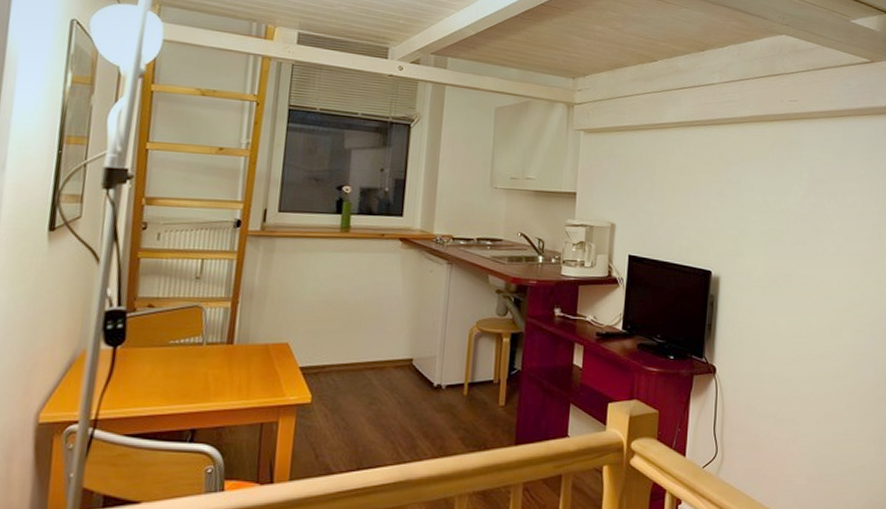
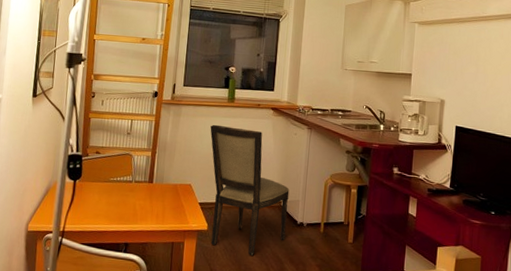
dining chair: none [315,262,423,432] -> present [210,124,290,256]

